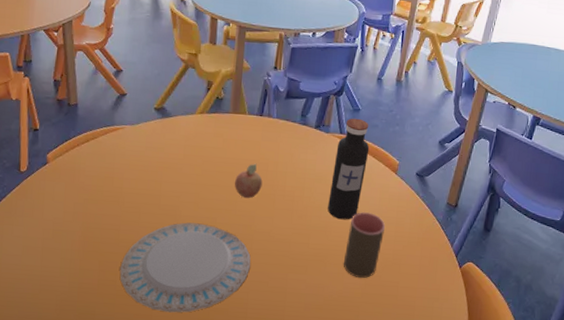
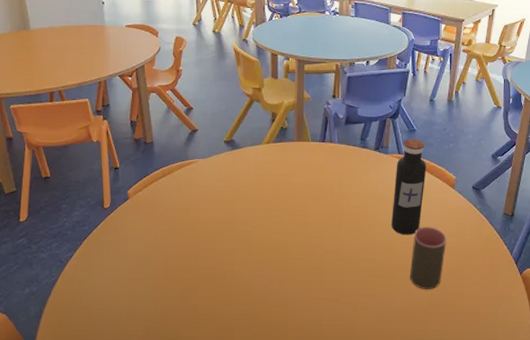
plate: present [120,222,251,313] -> none [201,246,323,333]
fruit: present [234,163,263,199] -> none [302,187,329,221]

